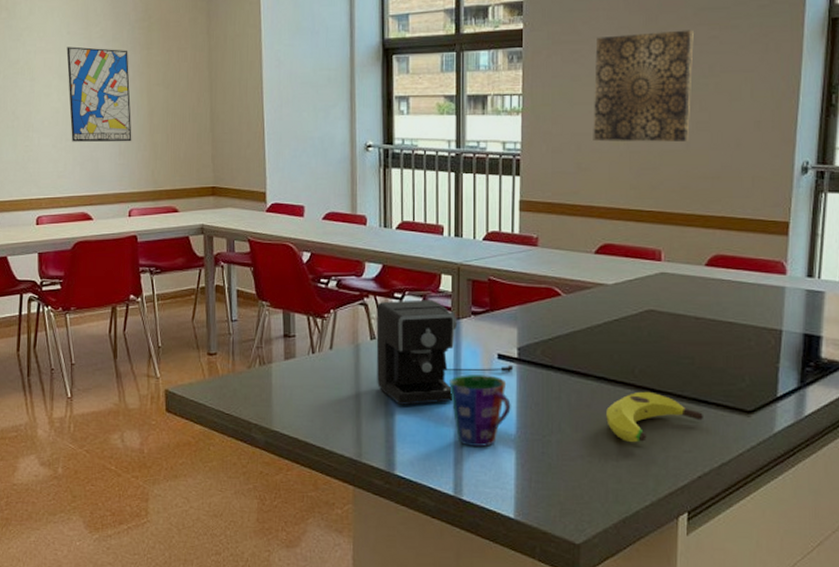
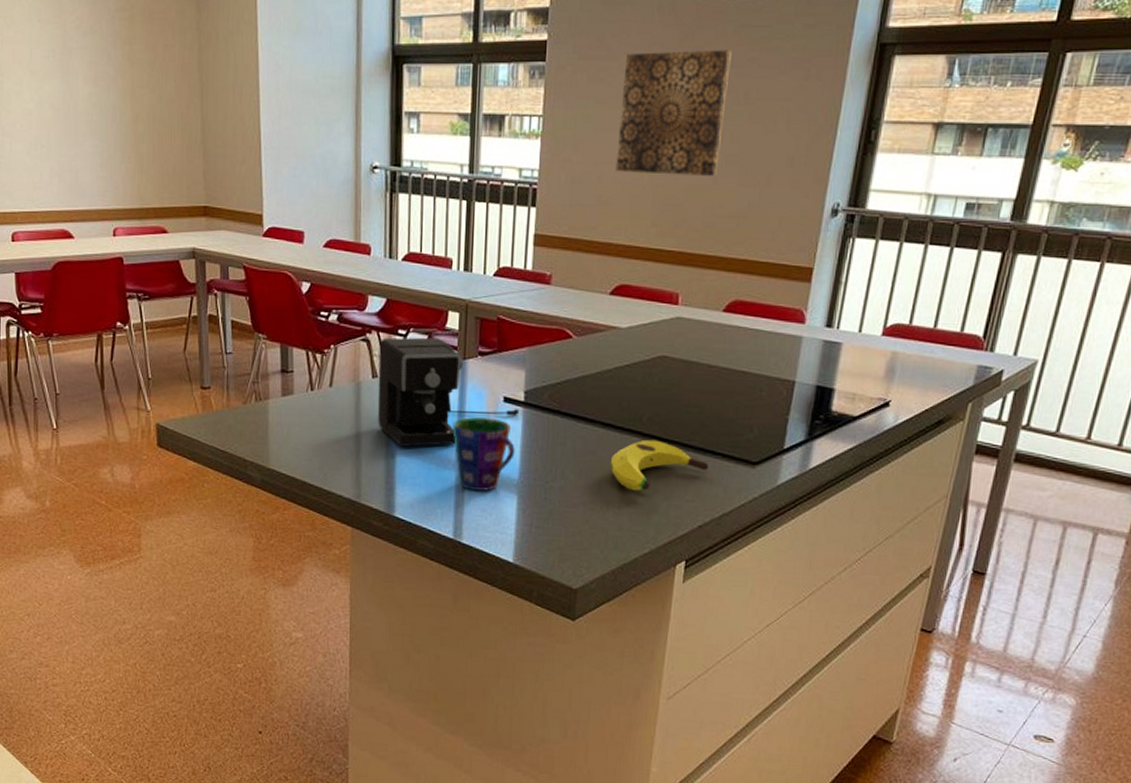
wall art: present [66,46,132,142] -> none [38,37,115,152]

